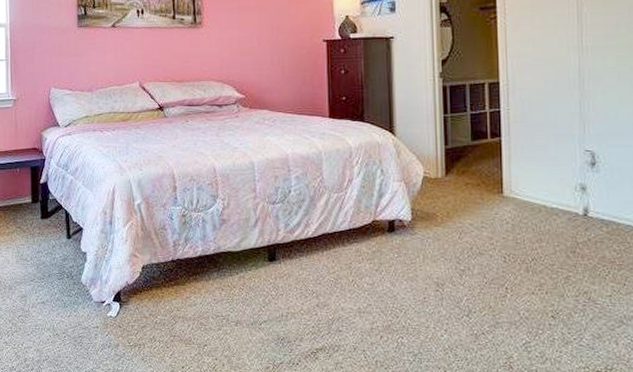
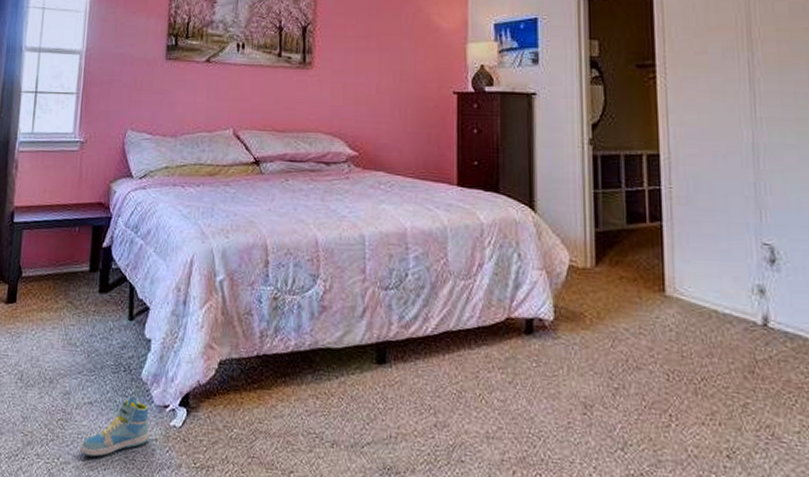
sneaker: none [39,296,93,342] -> present [80,396,151,457]

